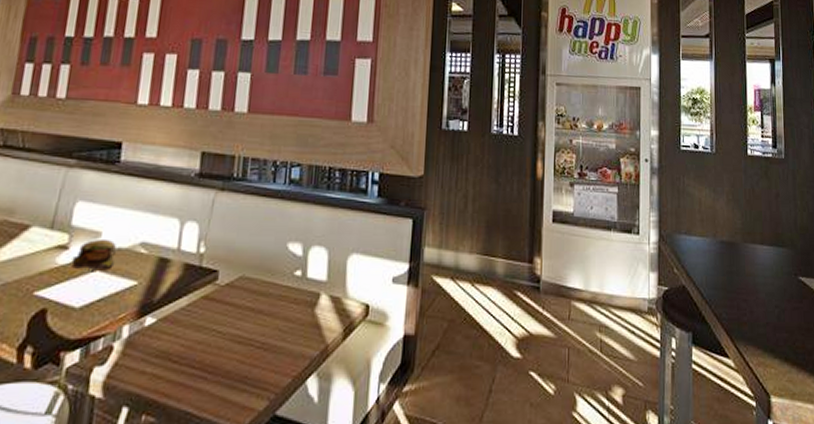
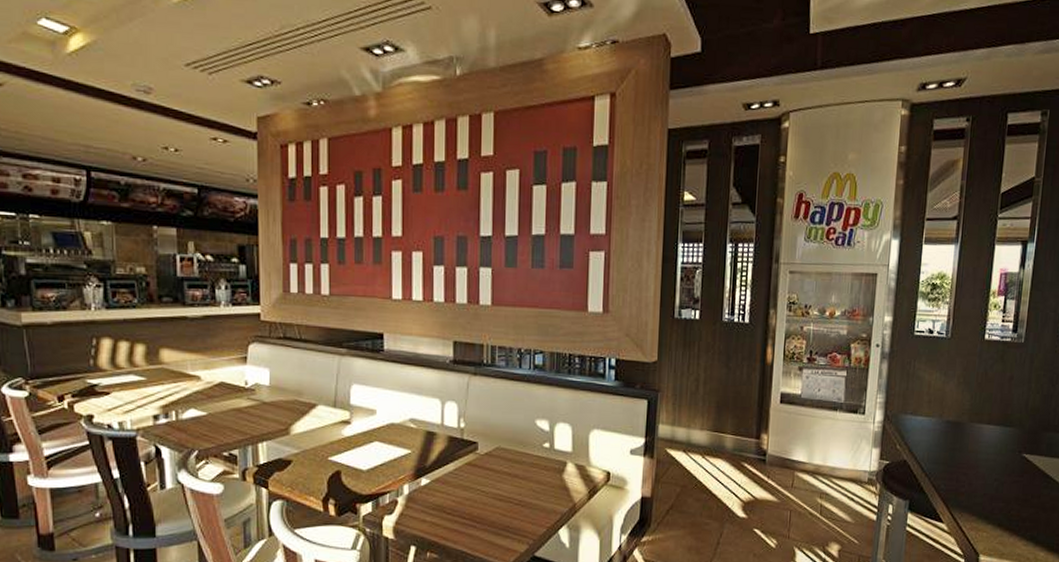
burger: present [71,238,117,271] -> none [355,415,391,441]

